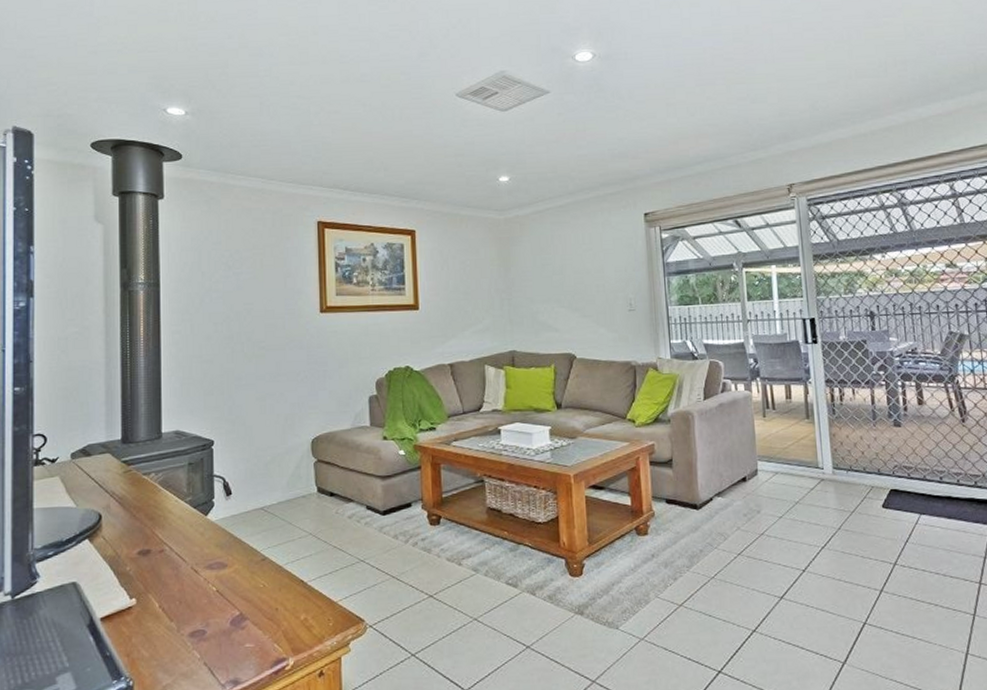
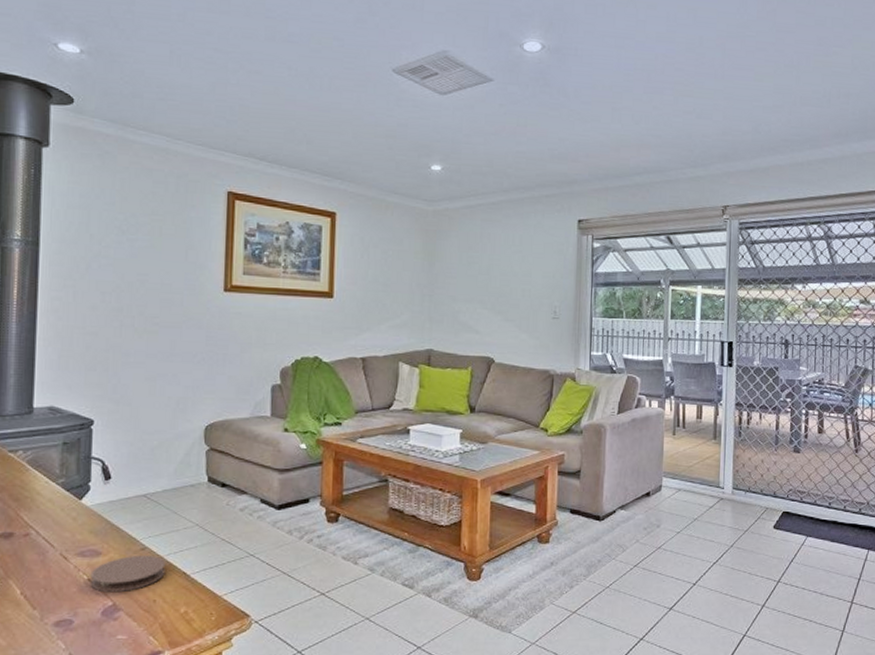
coaster: none [218,565,285,603] -> present [90,554,166,593]

